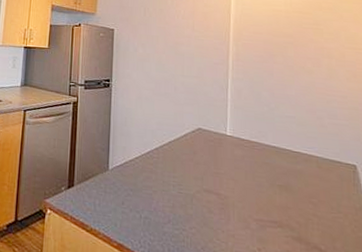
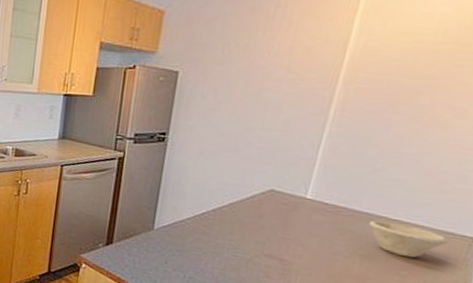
bowl: none [277,152,339,186] -> present [368,220,449,258]

